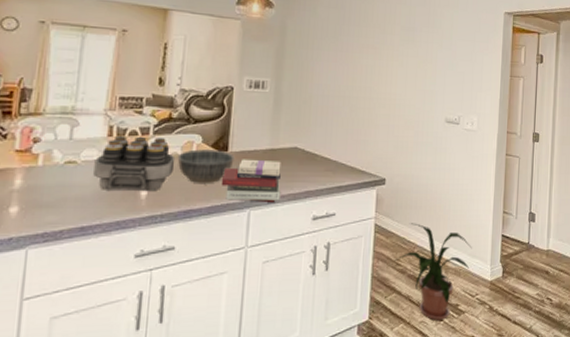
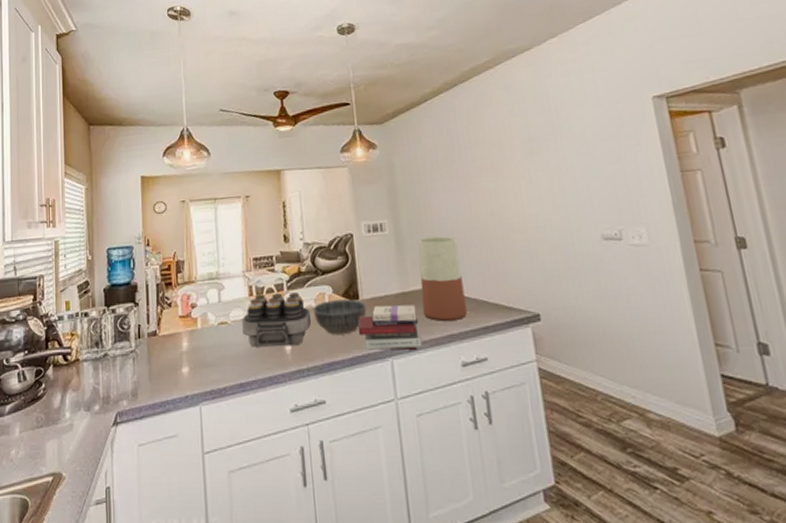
vase: none [286,100,330,178] -> present [418,236,467,321]
house plant: present [394,223,472,321] -> none [573,364,683,488]

